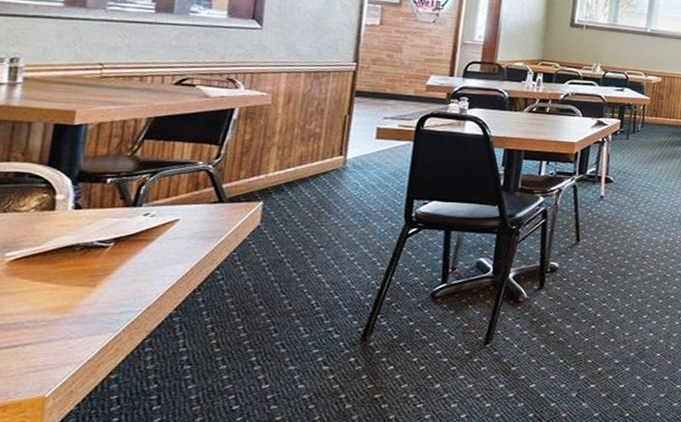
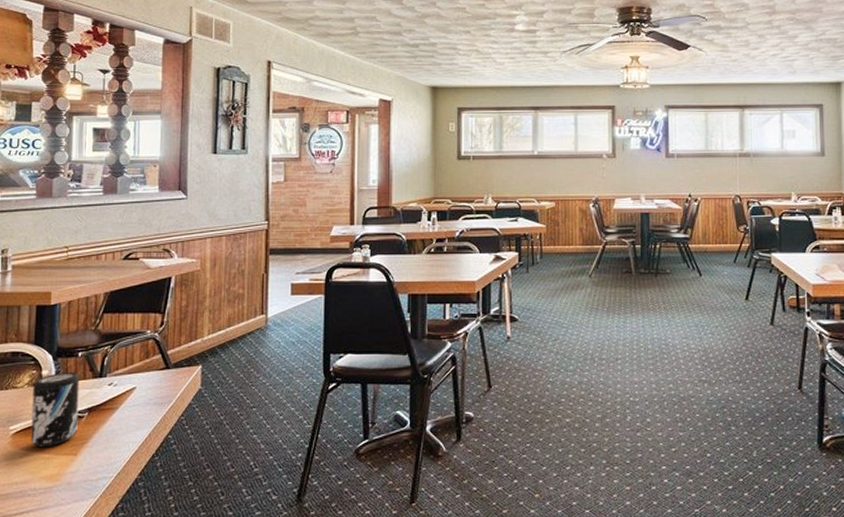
beverage can: none [34,198,107,277] -> present [30,371,80,448]

